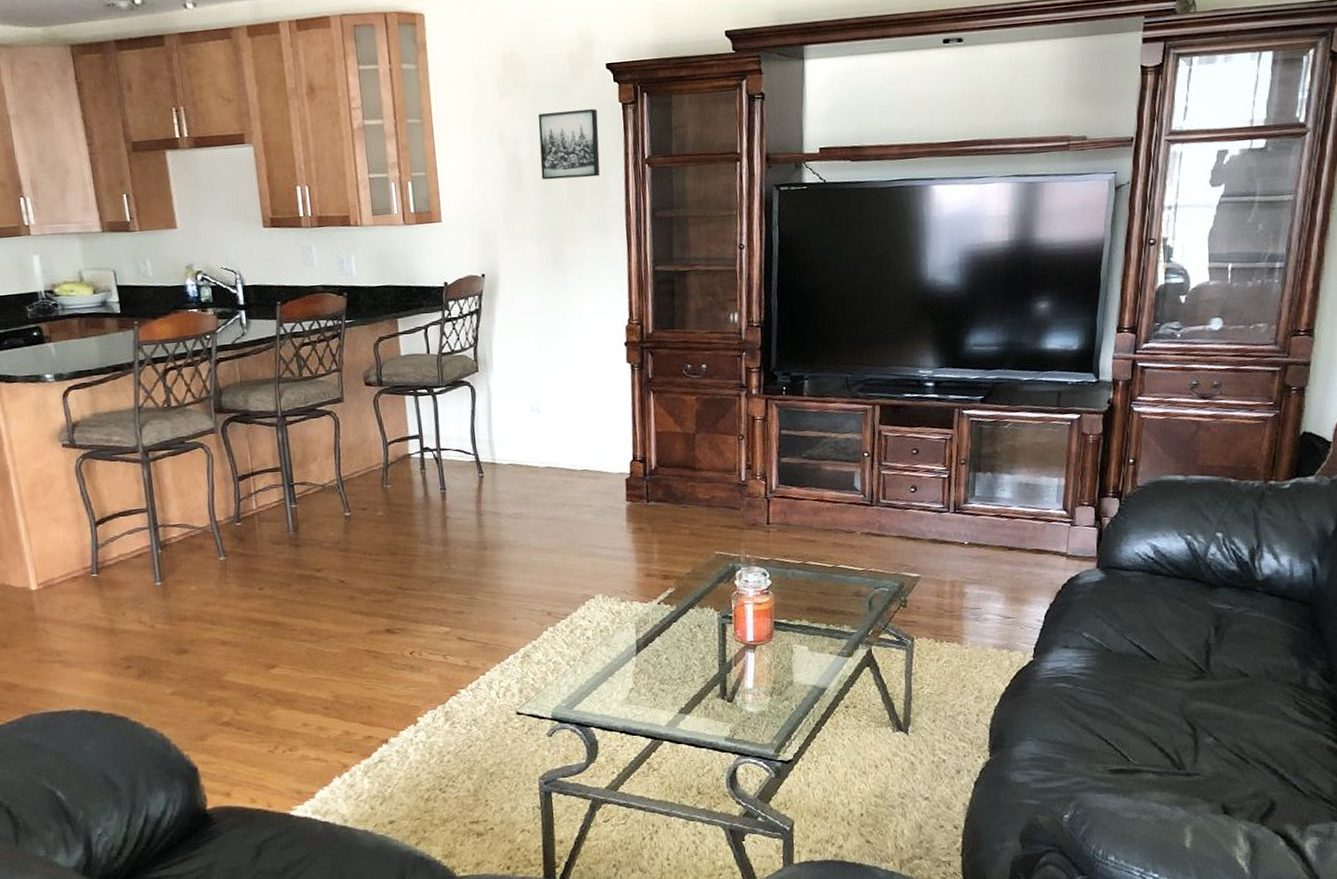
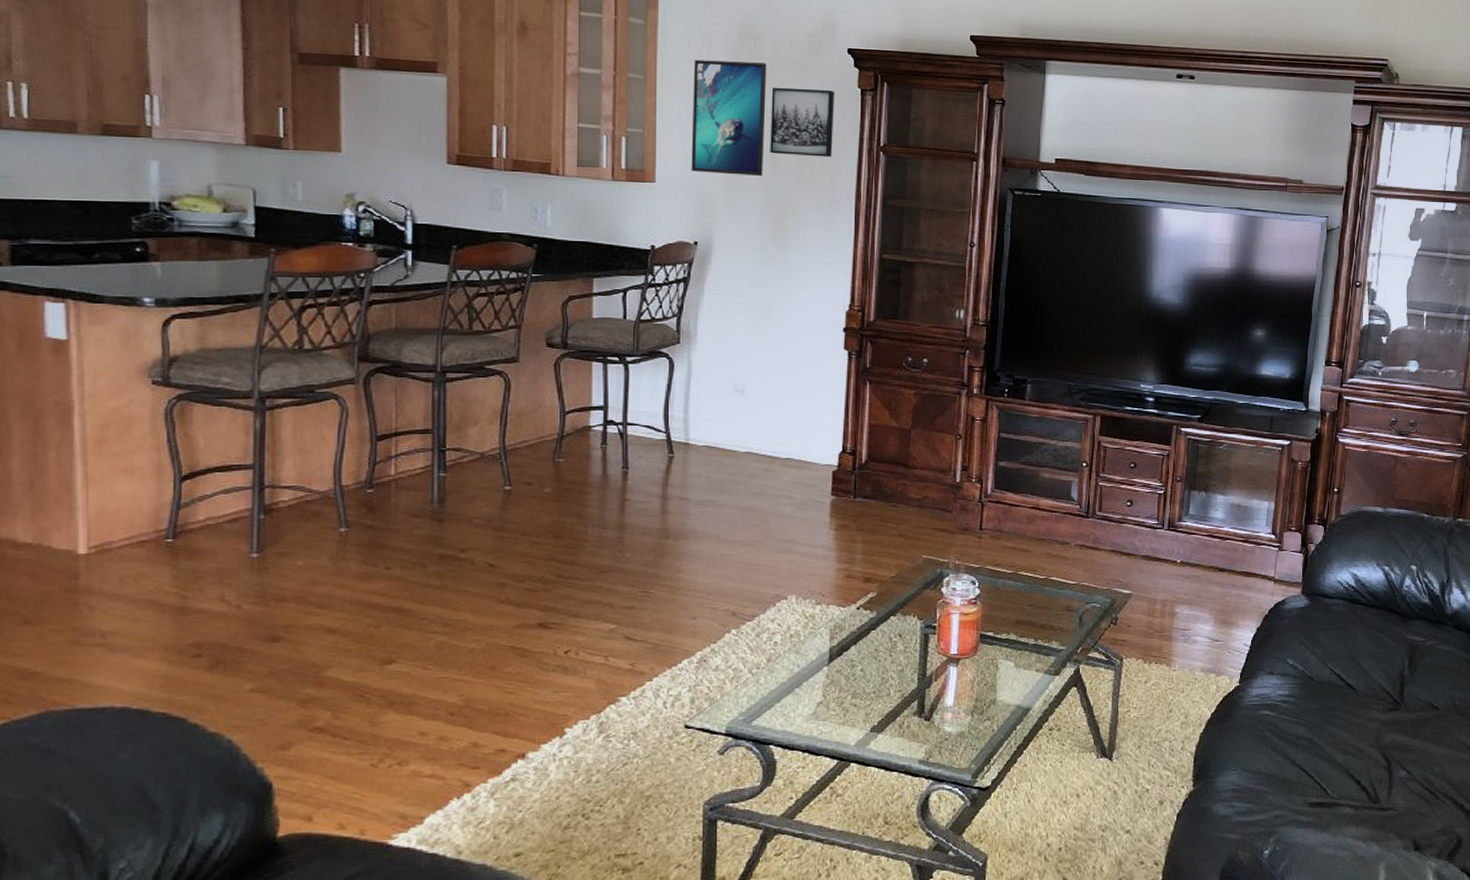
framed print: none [465,90,538,208] -> present [691,59,767,176]

